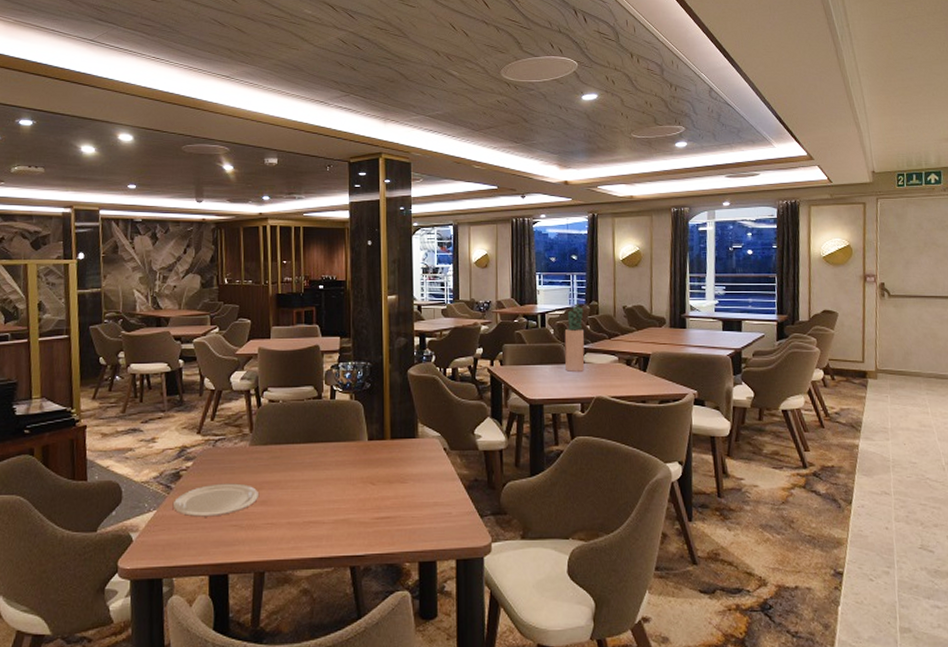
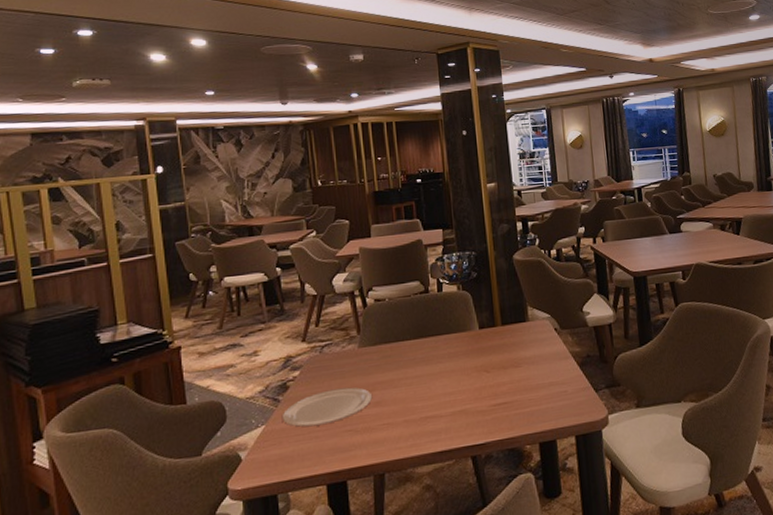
vase: present [564,301,585,373] -> none [660,173,682,243]

